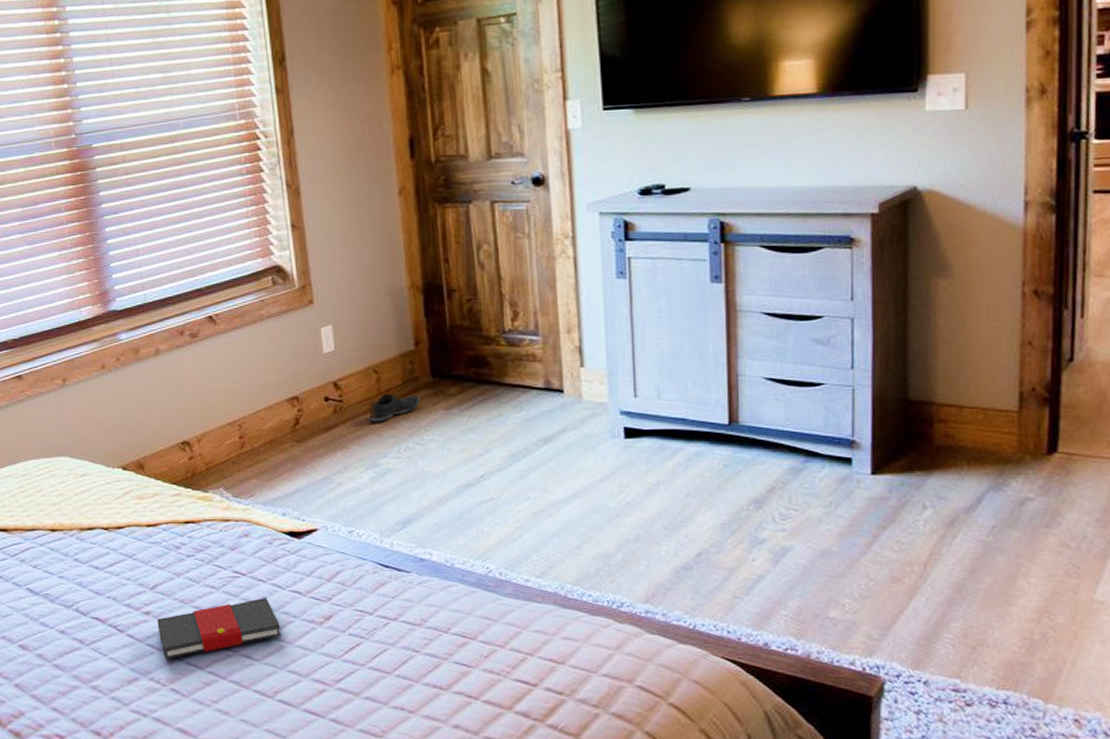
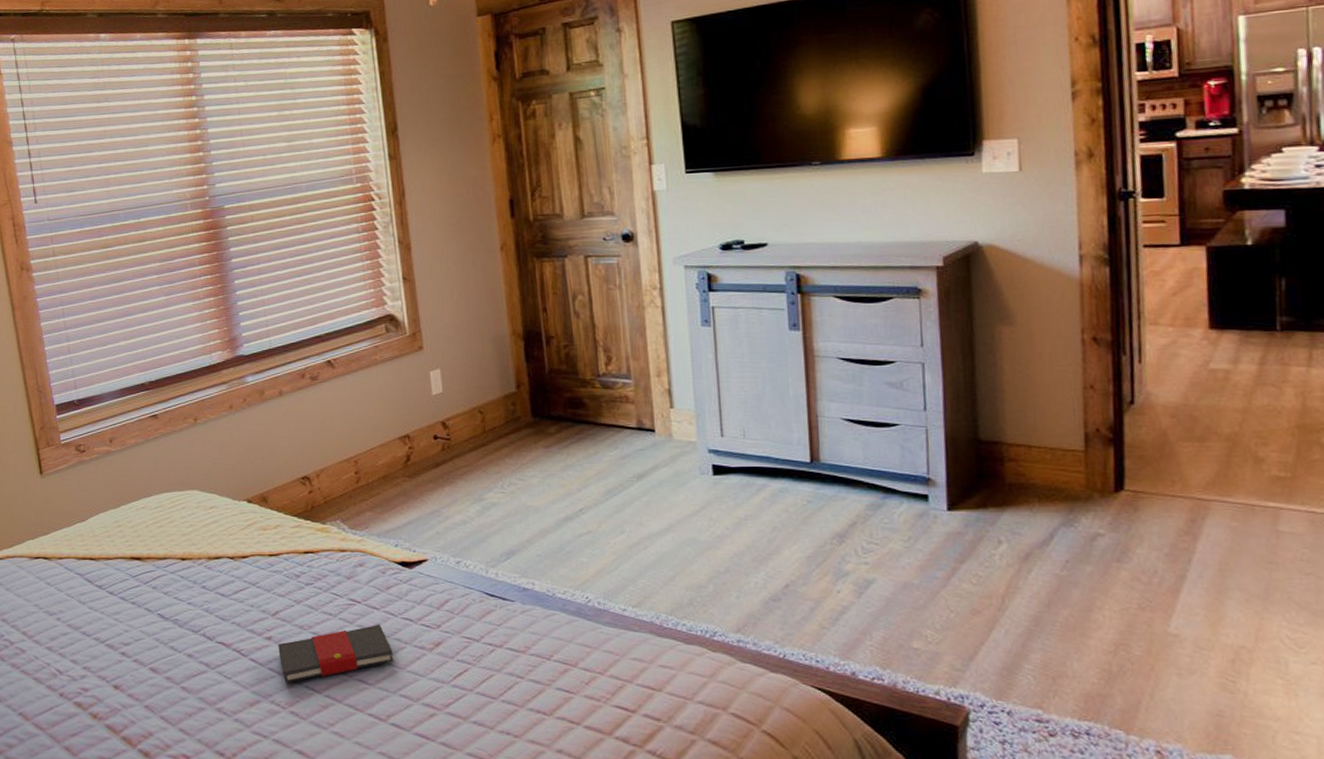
shoe: present [368,393,421,423] -> none [474,432,523,460]

